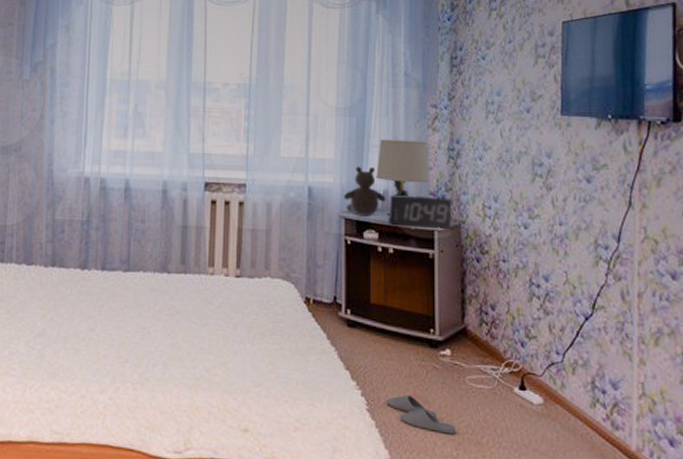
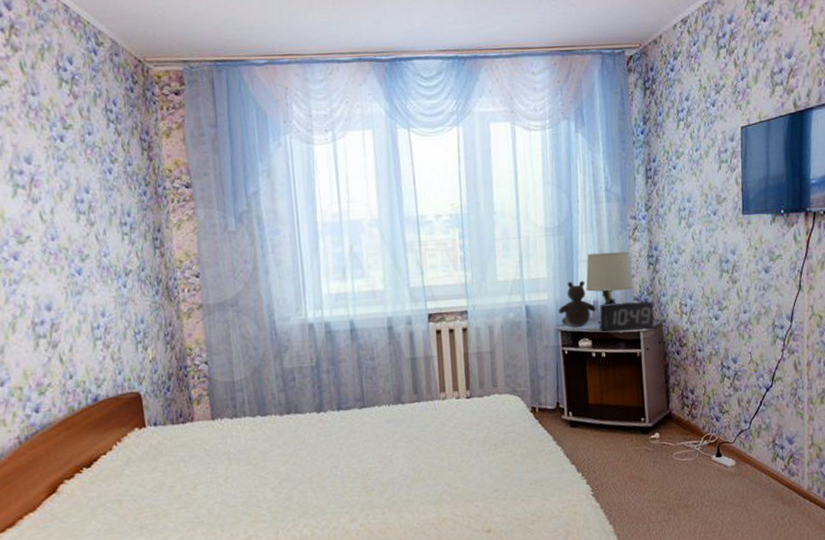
slippers: present [386,395,455,435] -> none [608,477,666,504]

